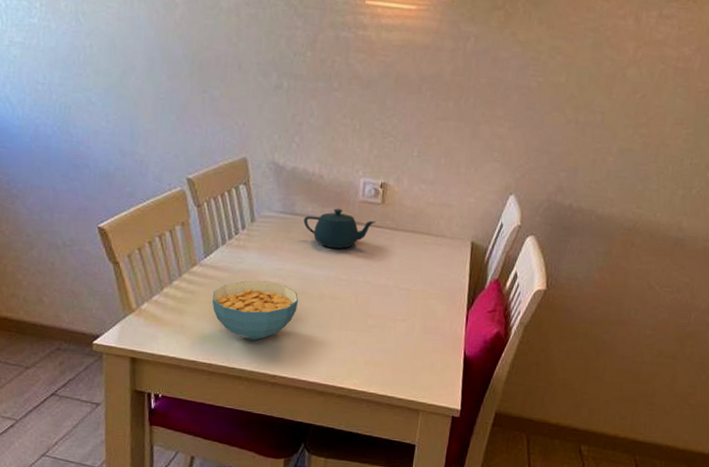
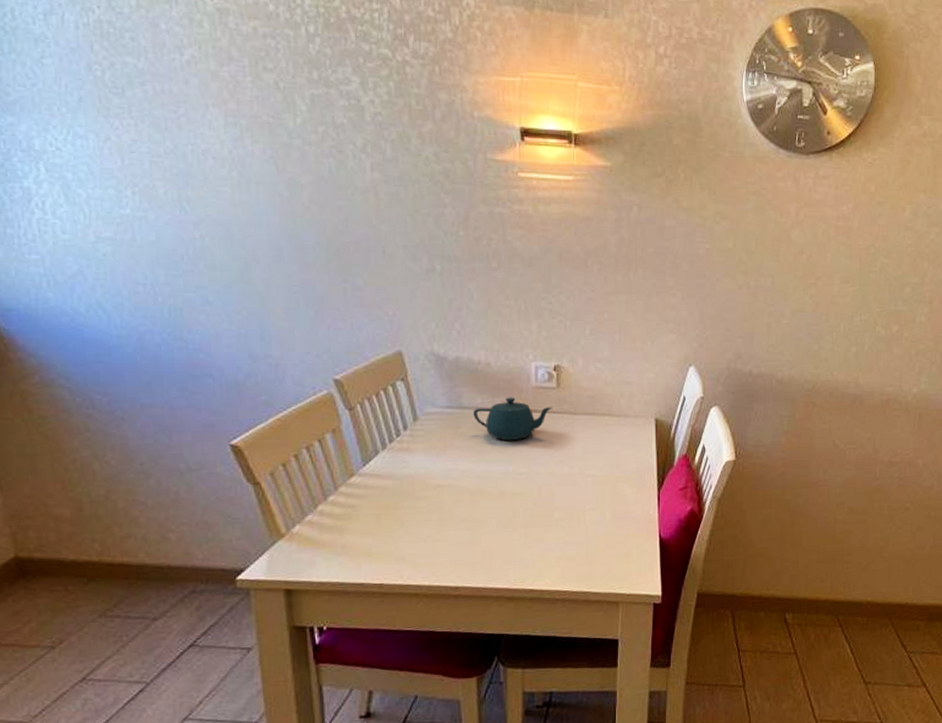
cereal bowl: present [212,280,299,340] -> none [376,485,476,552]

